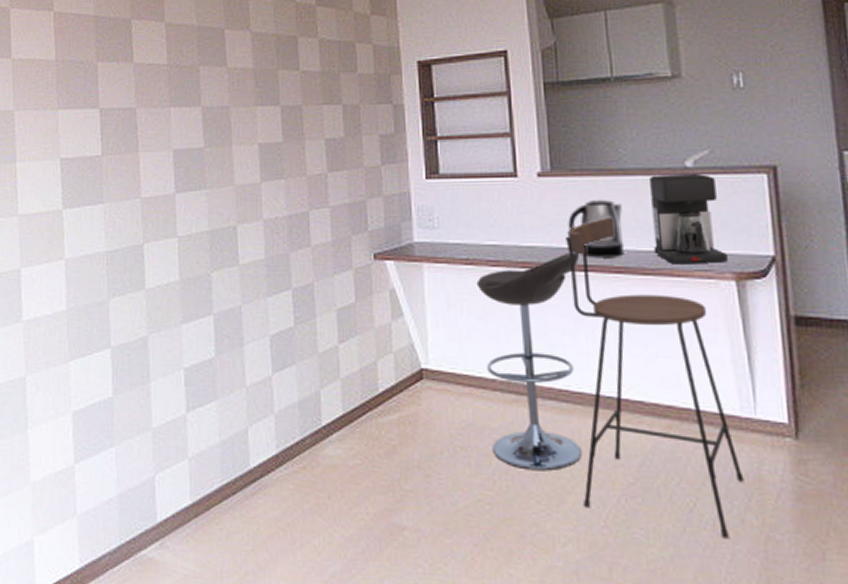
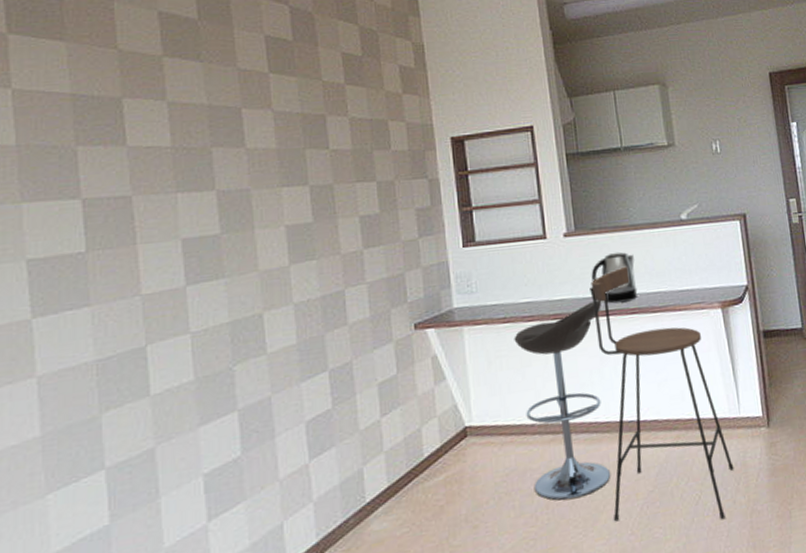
coffee maker: present [650,173,728,265] -> none [654,224,715,301]

